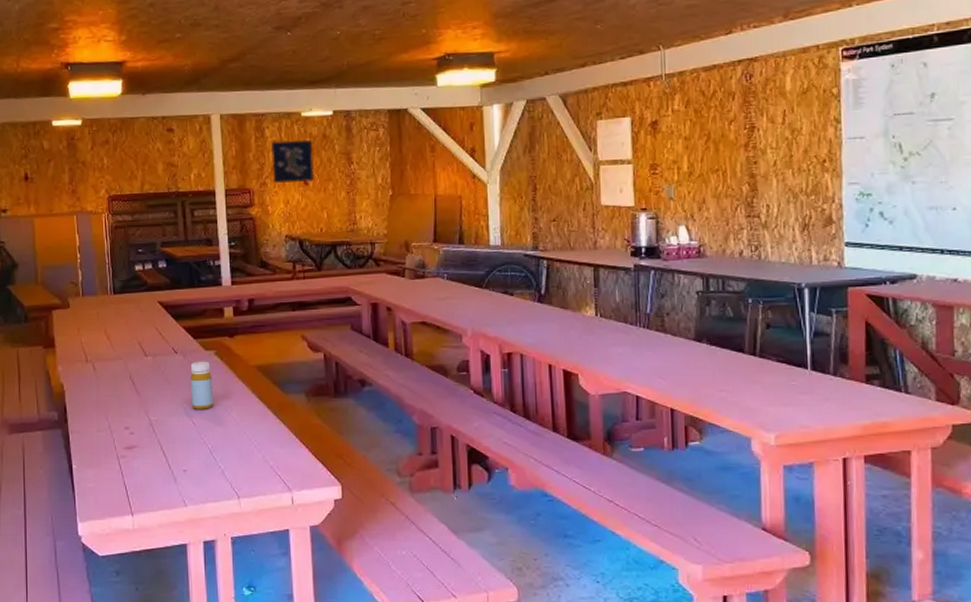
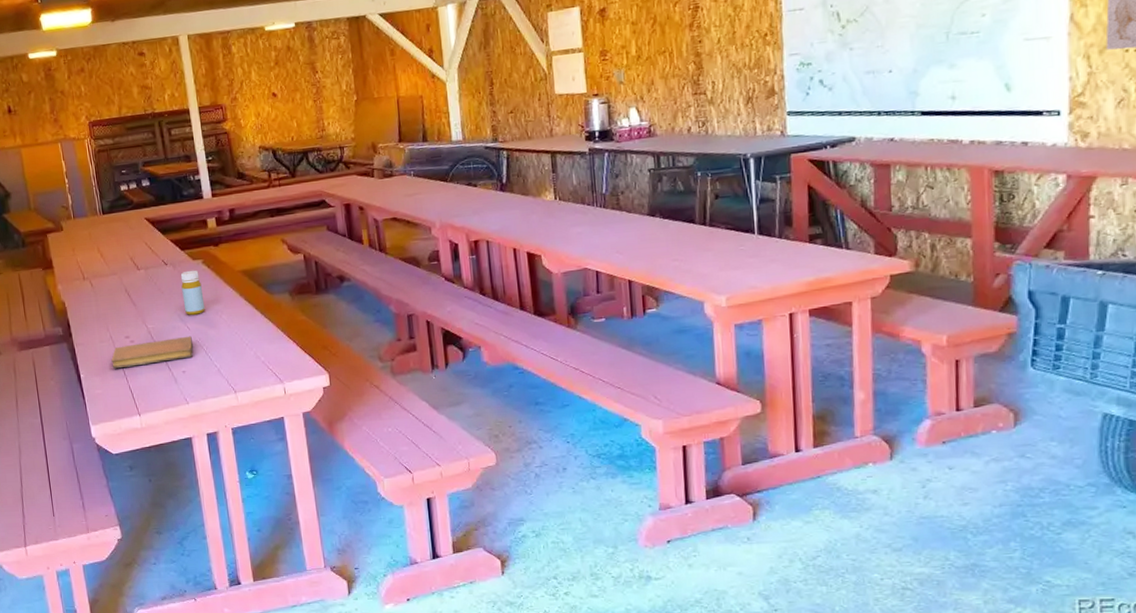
notebook: none [107,432,197,462] -> present [111,335,194,369]
topographic map: present [270,139,315,183] -> none [238,52,282,97]

